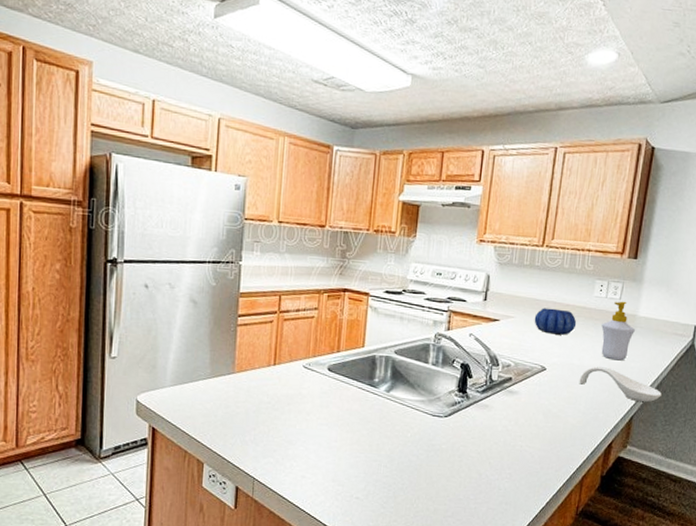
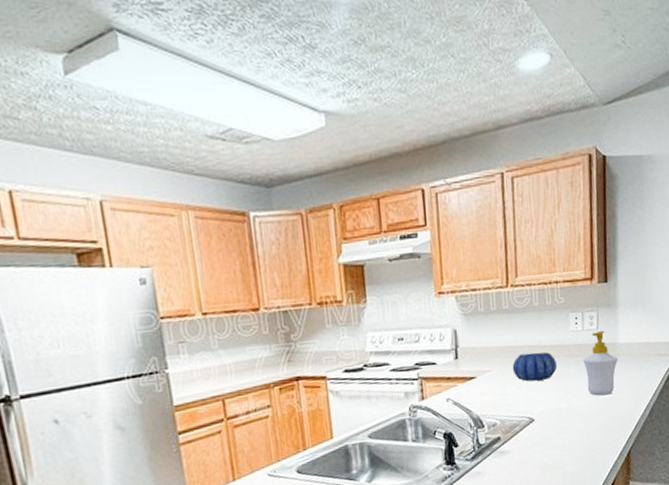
spoon rest: present [579,366,662,403] -> none [570,404,655,434]

